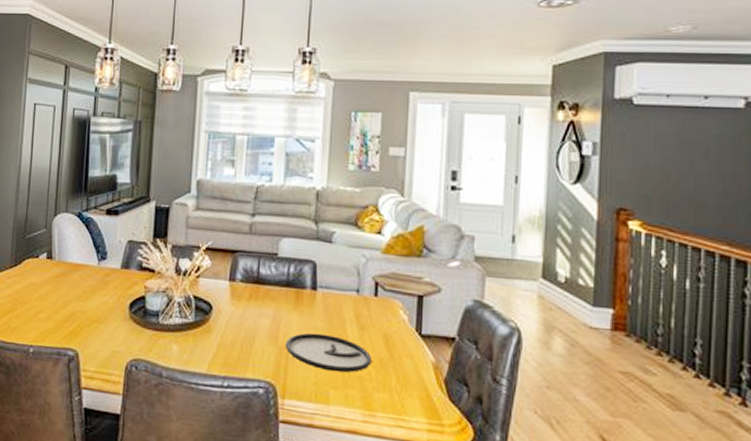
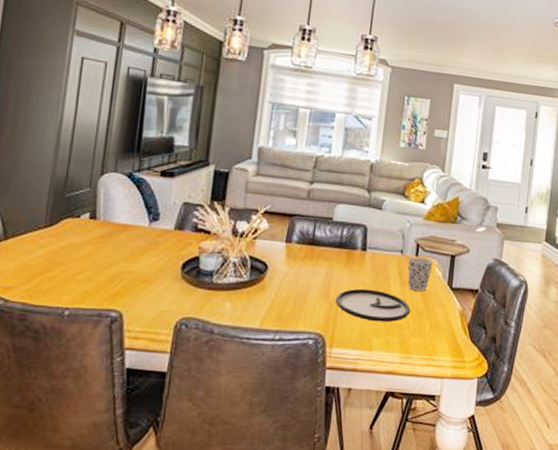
cup: none [366,297,397,338] -> present [407,257,433,291]

